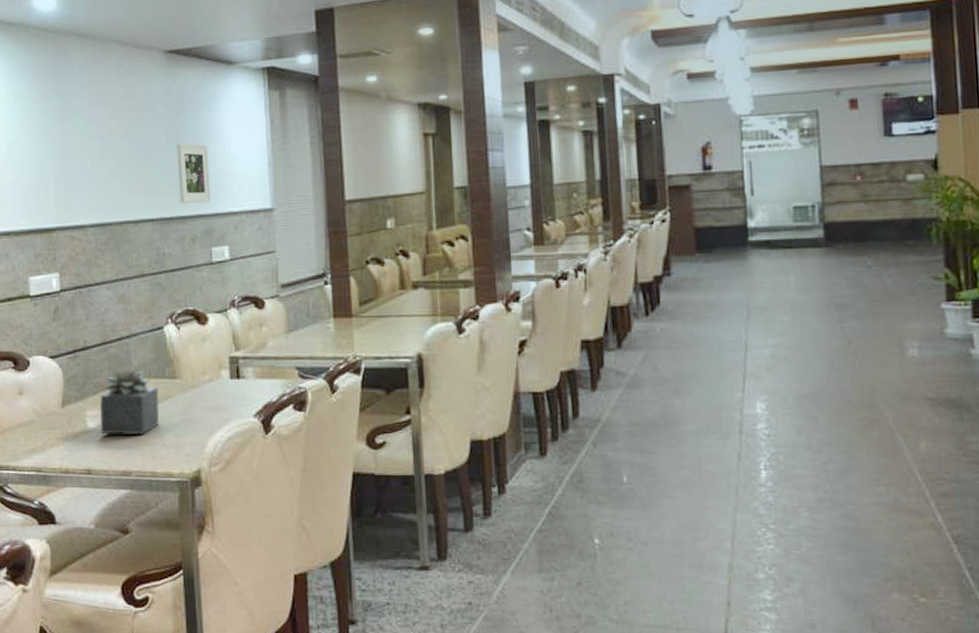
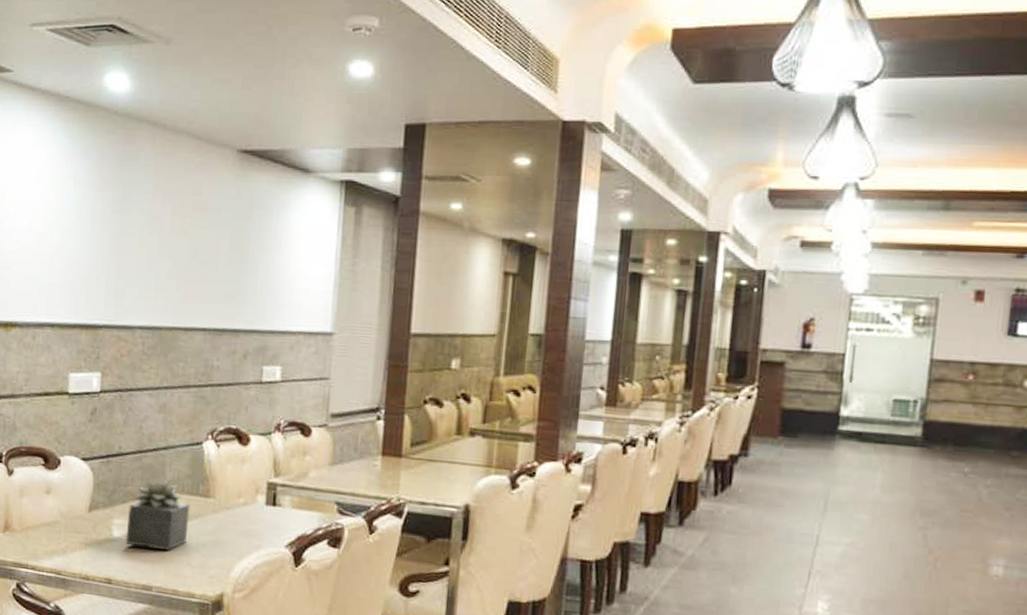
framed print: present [176,143,211,204] -> none [236,251,273,319]

